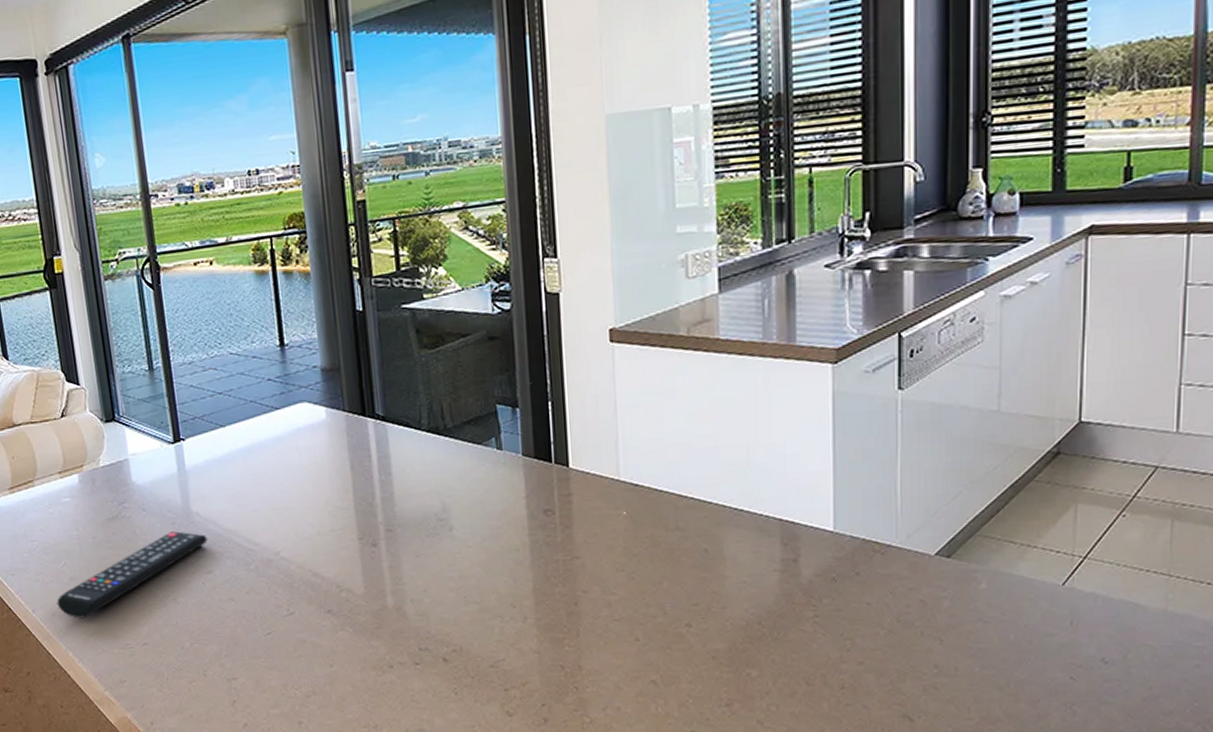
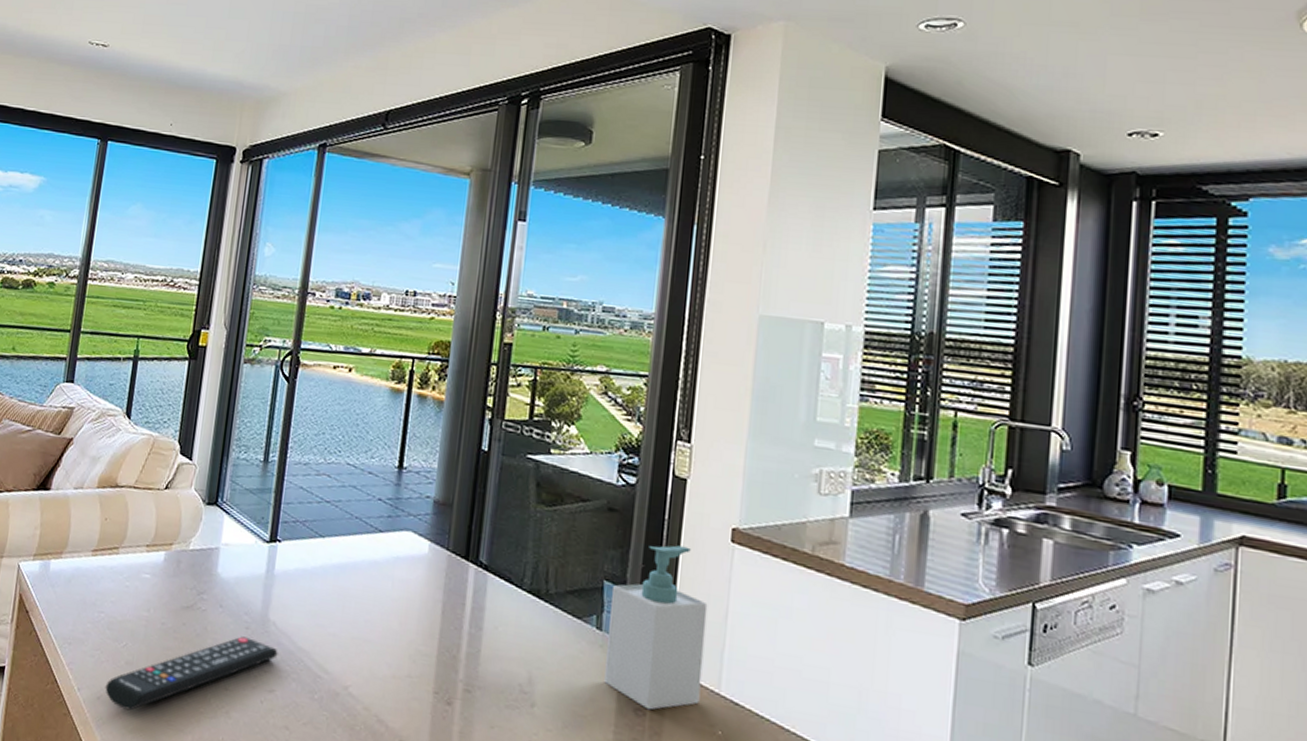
soap bottle: none [506,356,602,509] -> present [604,545,708,710]

